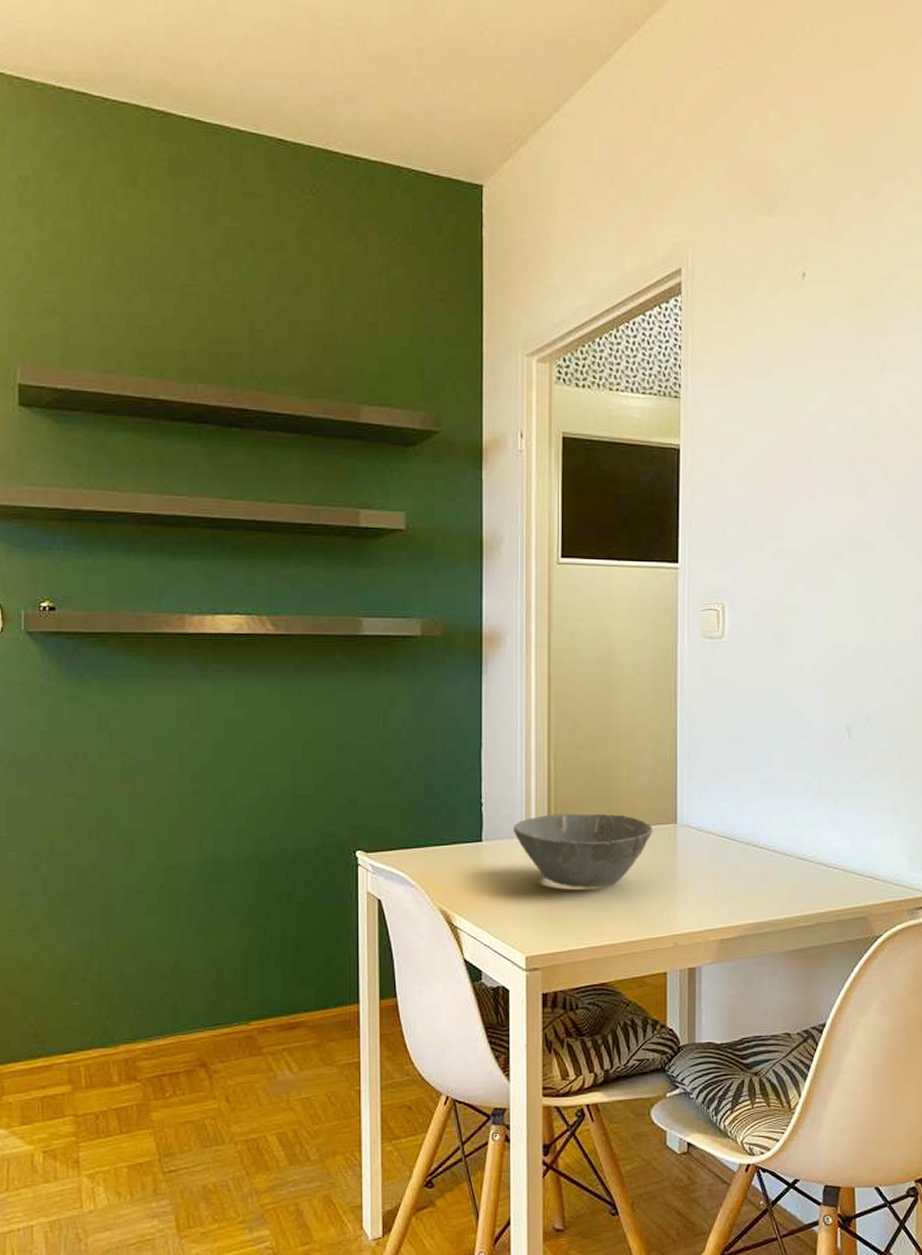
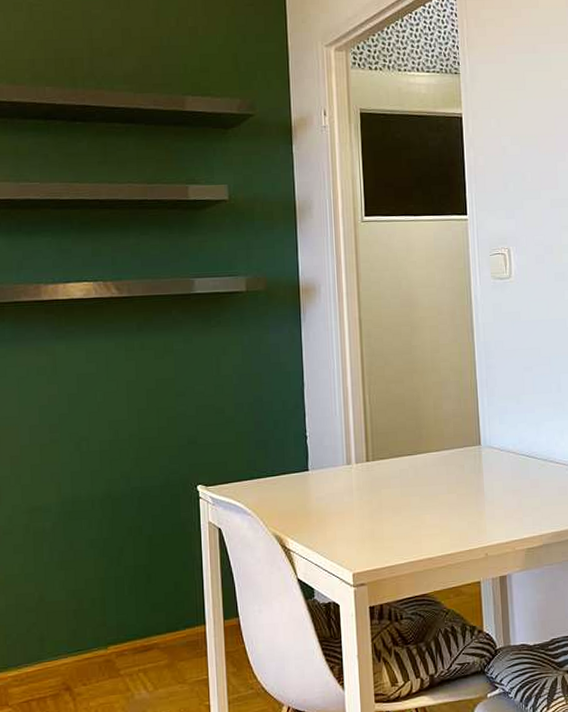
bowl: present [514,813,653,888] -> none [336,440,460,508]

